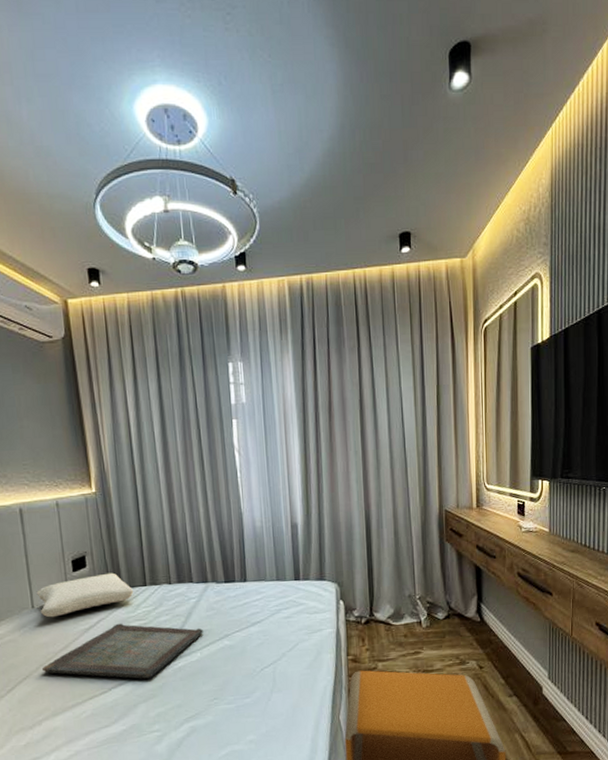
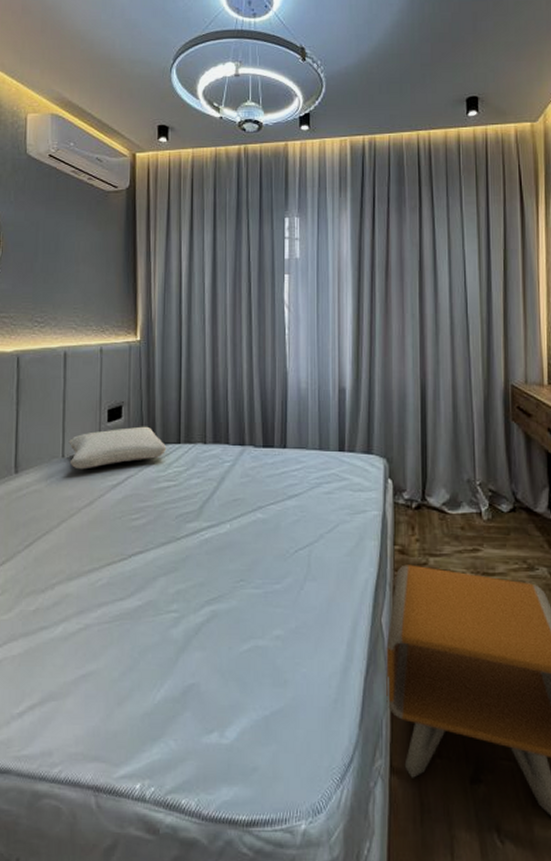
serving tray: present [42,623,203,679] -> none [63,482,235,548]

